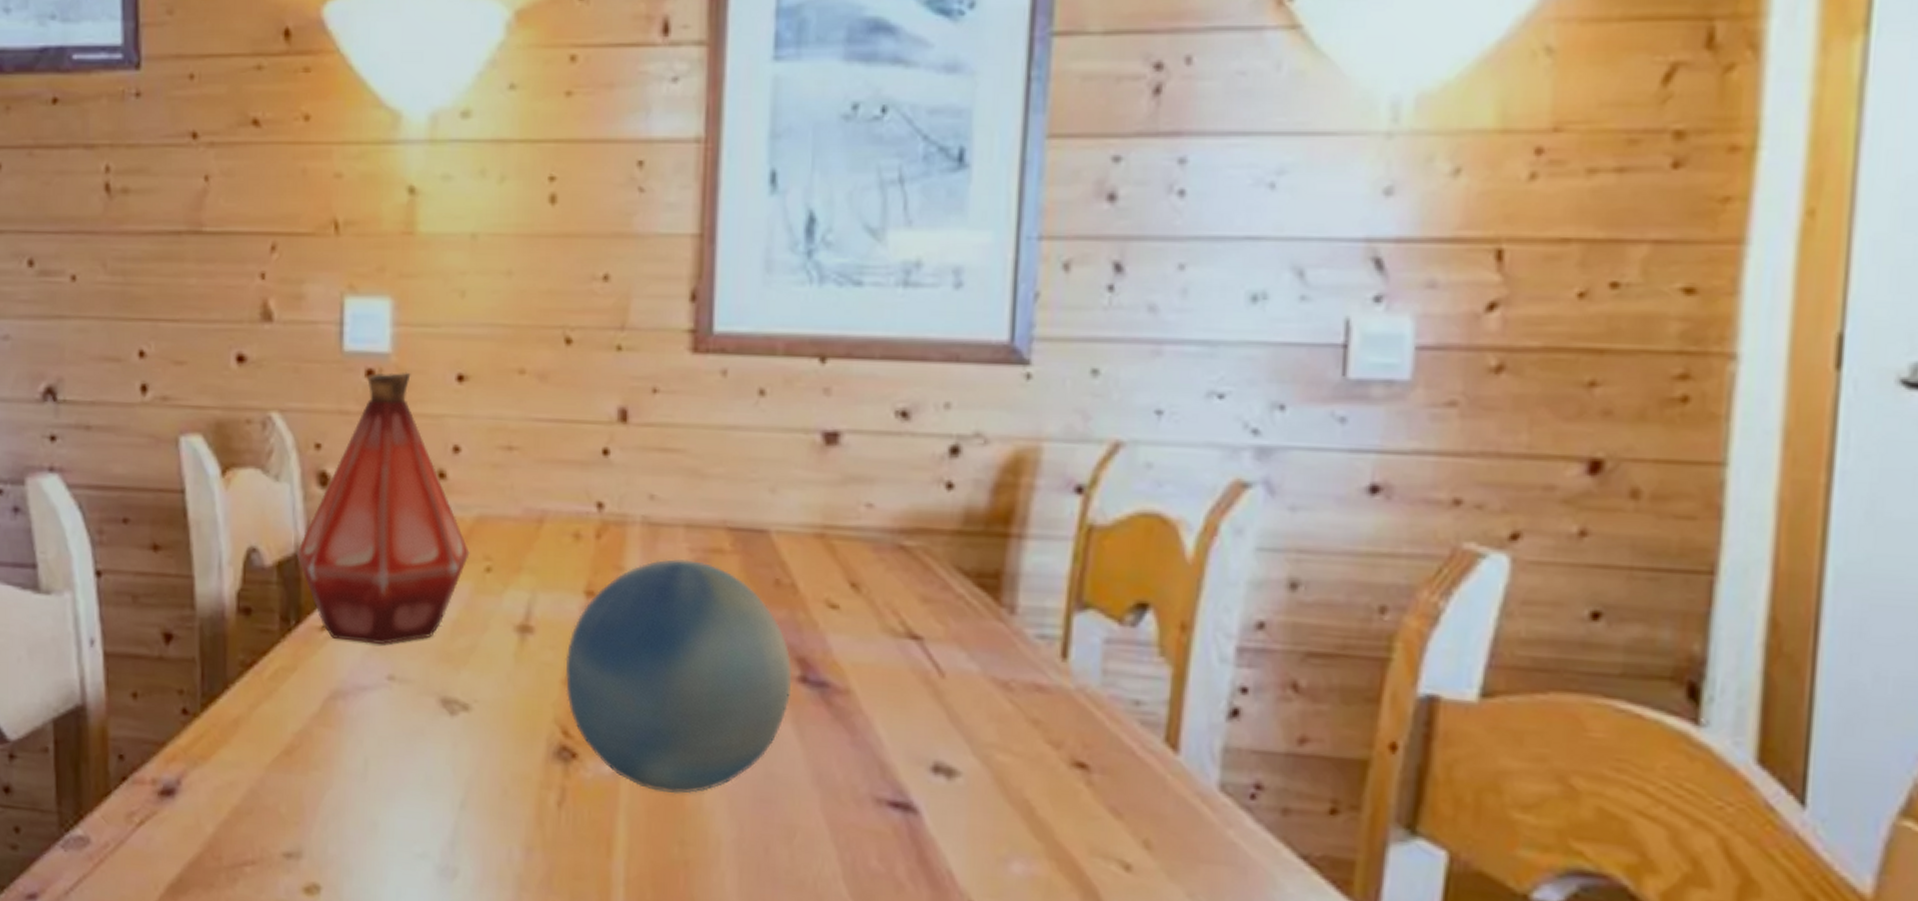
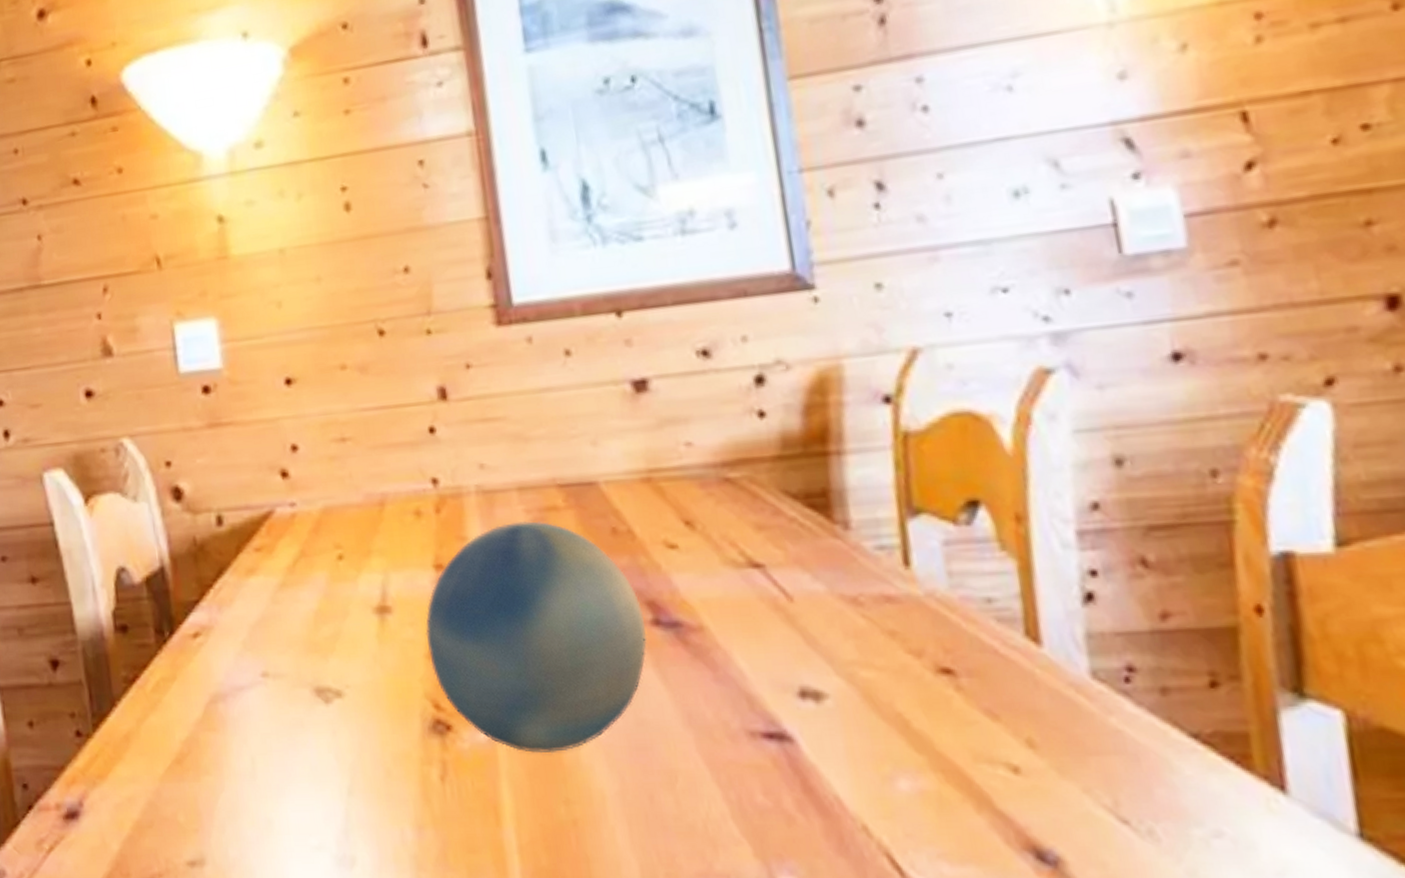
bottle: present [296,372,470,645] -> none [161,383,321,645]

